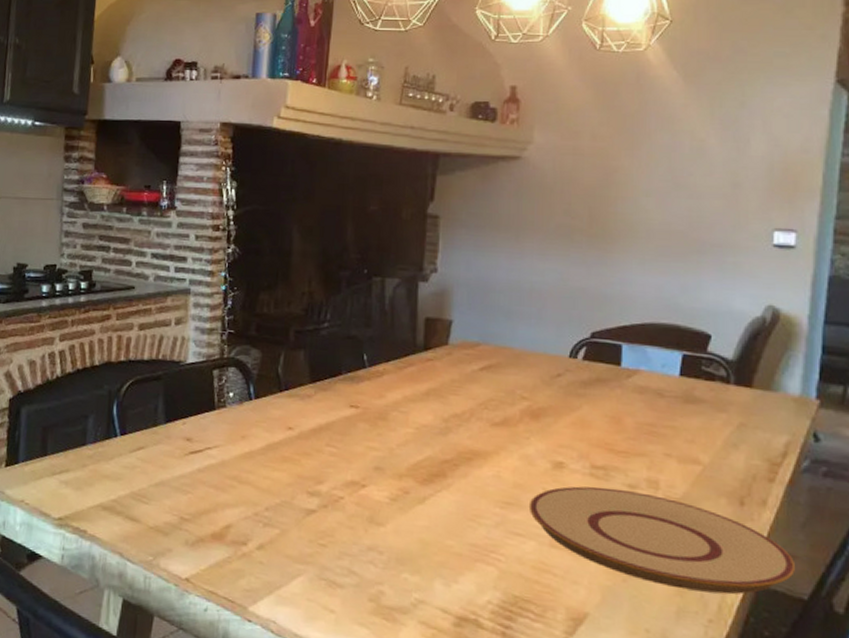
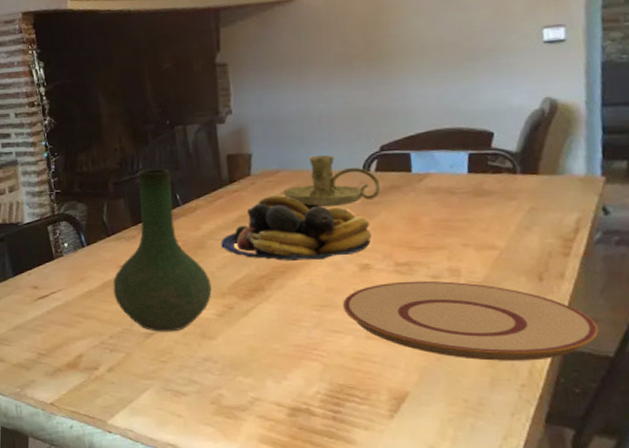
vase: none [277,321,388,512] -> present [113,168,212,332]
fruit bowl: none [405,370,570,451] -> present [221,195,372,261]
candle holder: none [481,332,587,393] -> present [283,155,381,207]

